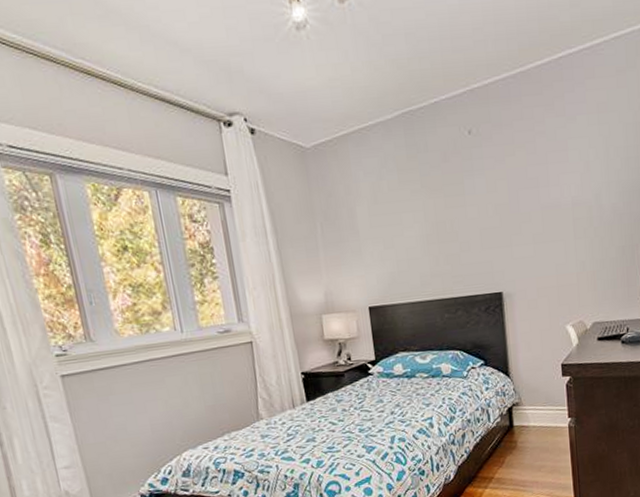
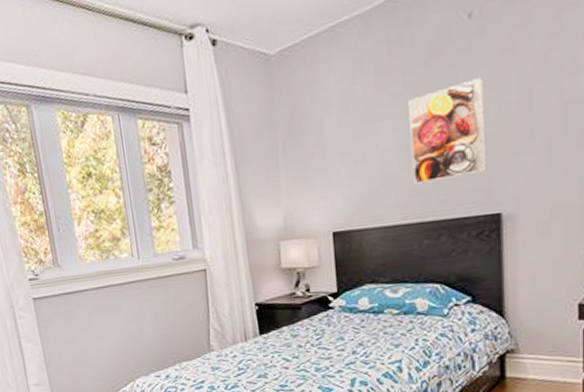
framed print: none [426,183,490,267] -> present [408,77,487,184]

